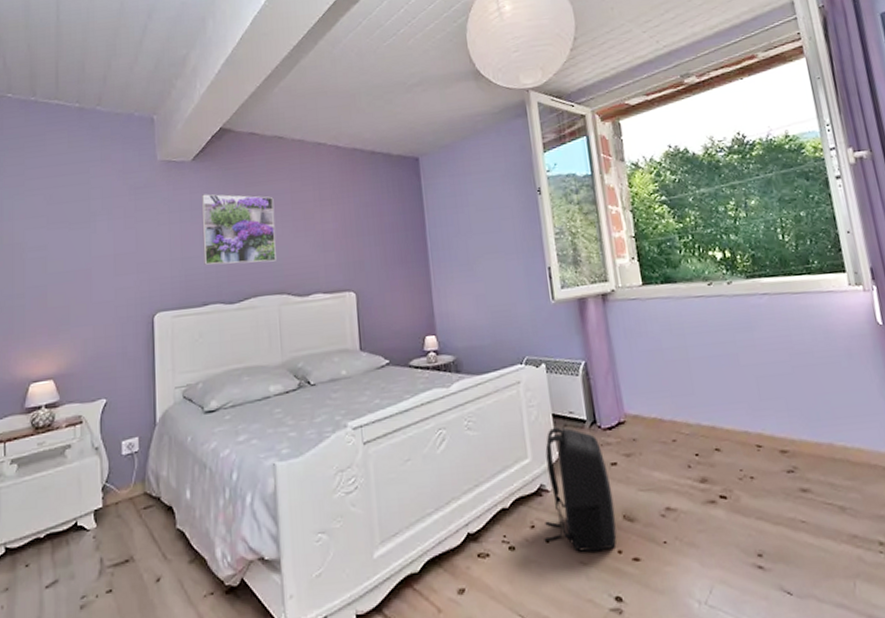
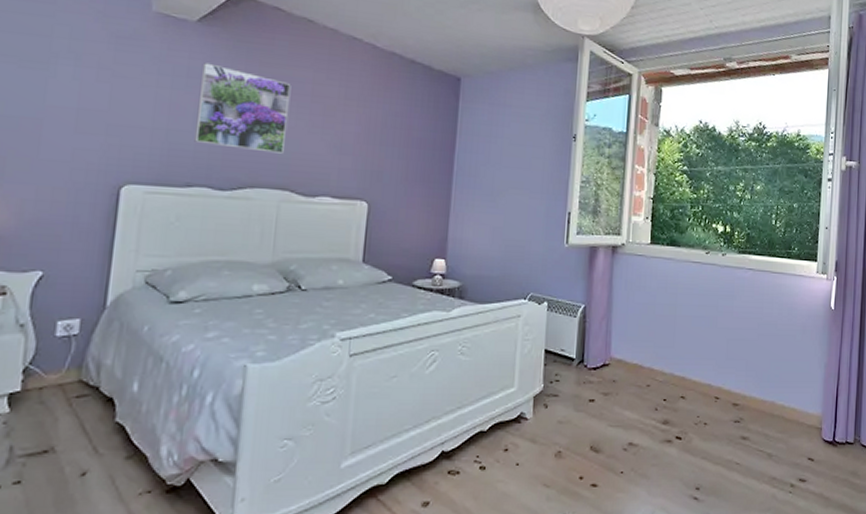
backpack: present [544,427,617,552] -> none [514,362,586,477]

